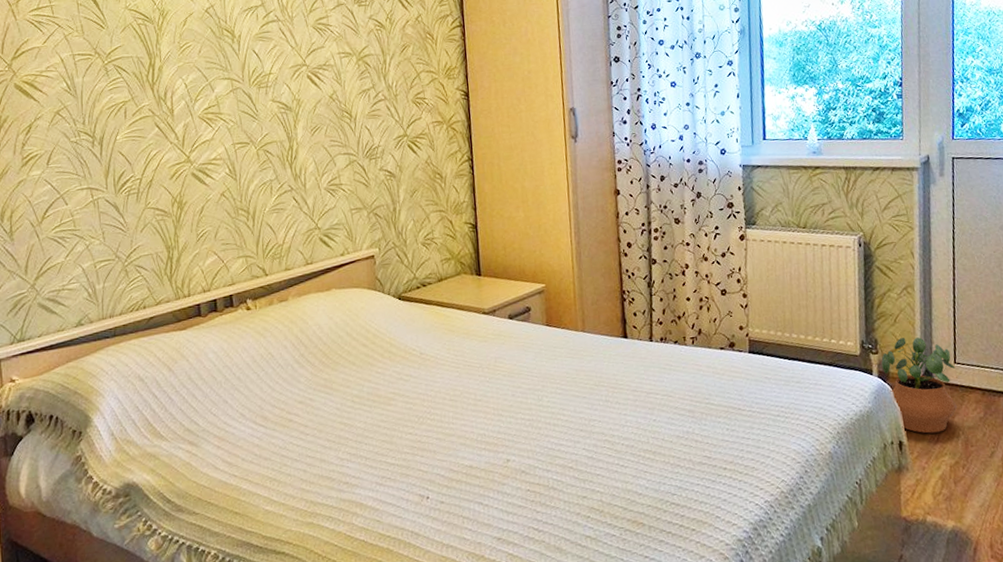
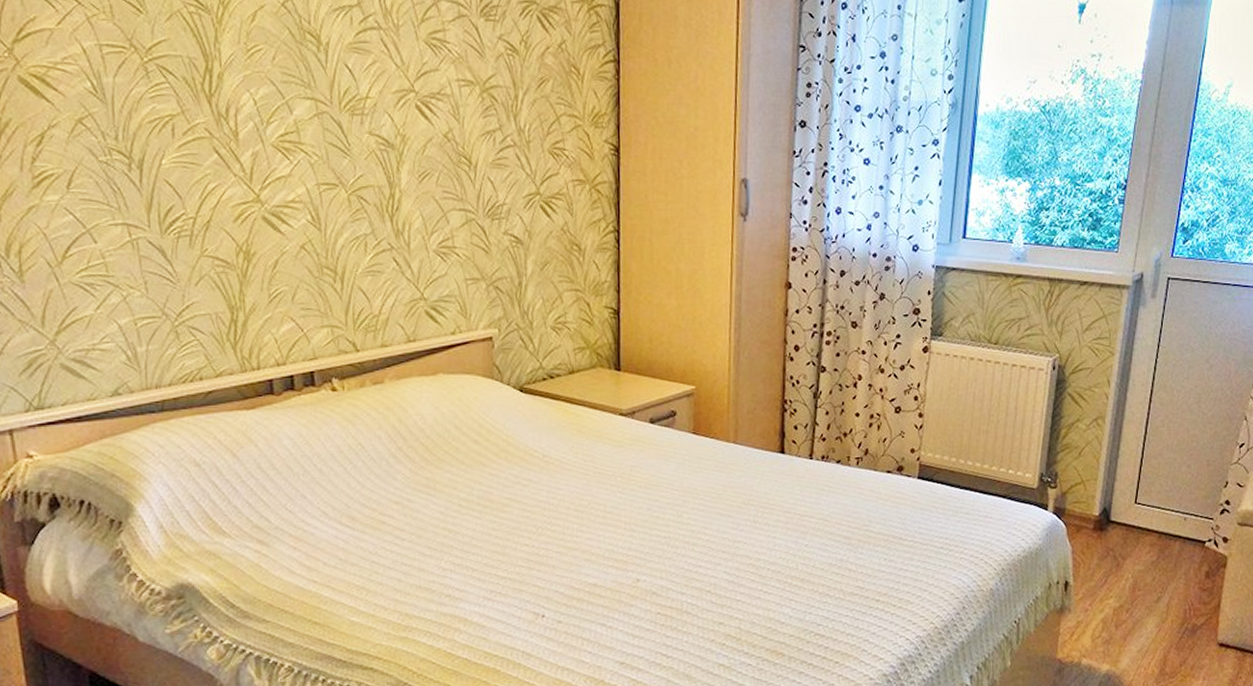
potted plant: present [881,337,958,434] -> none [1059,473,1135,575]

